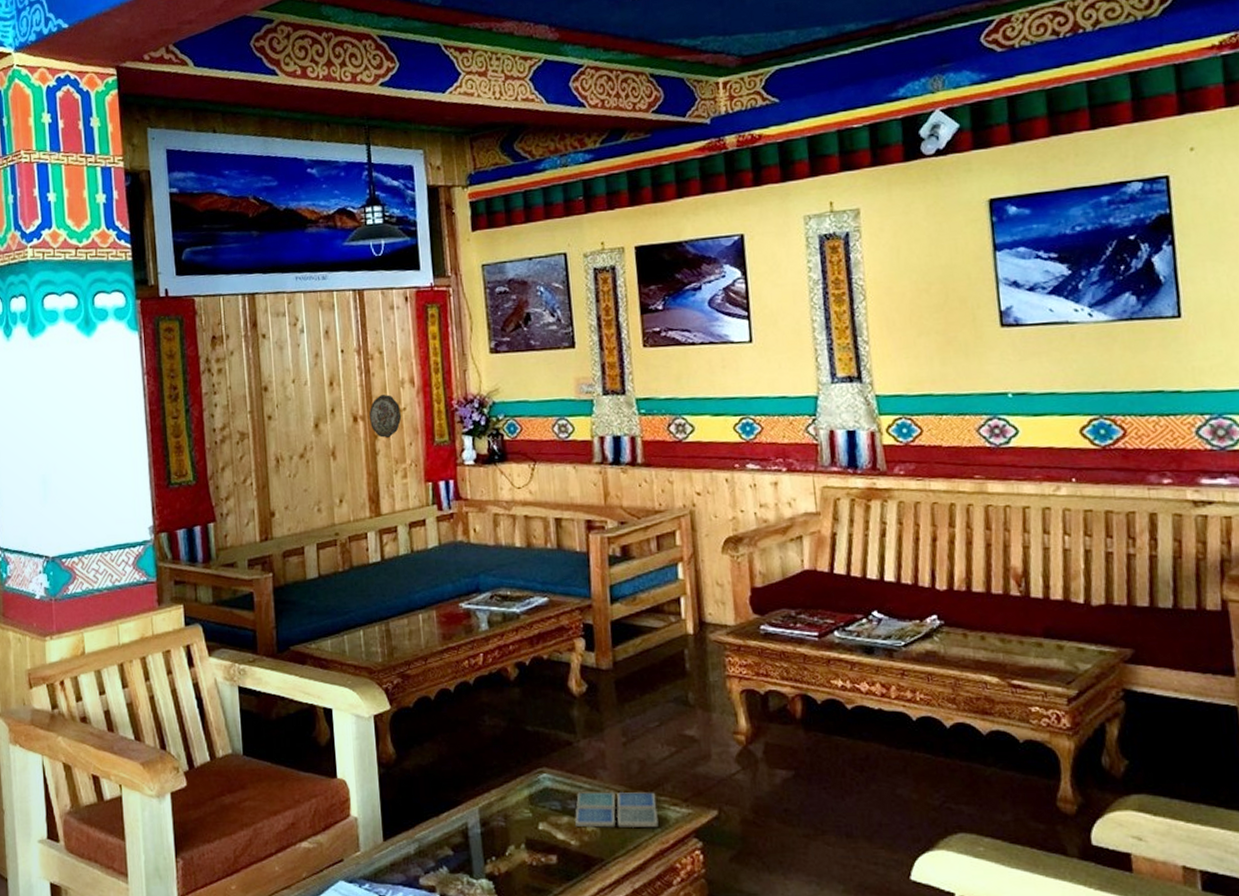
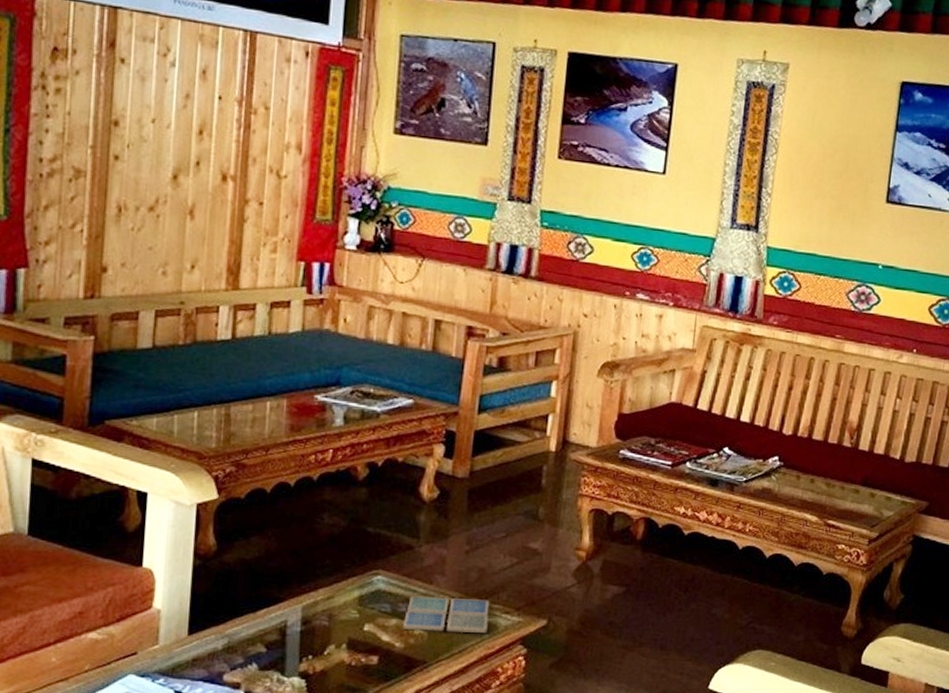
decorative plate: present [369,394,402,438] -> none [242,155,281,205]

